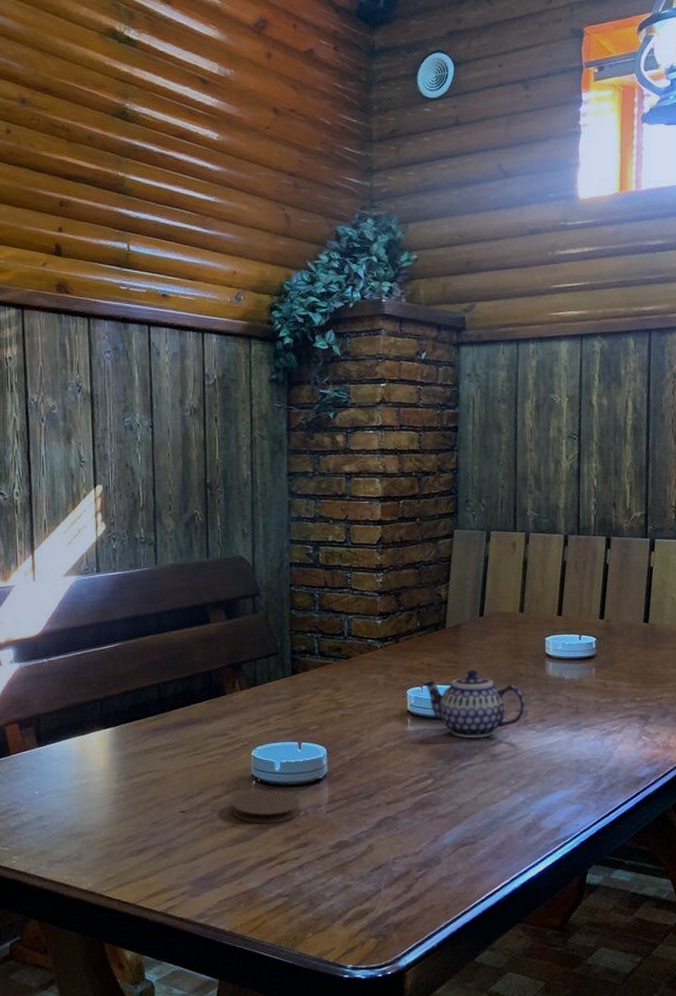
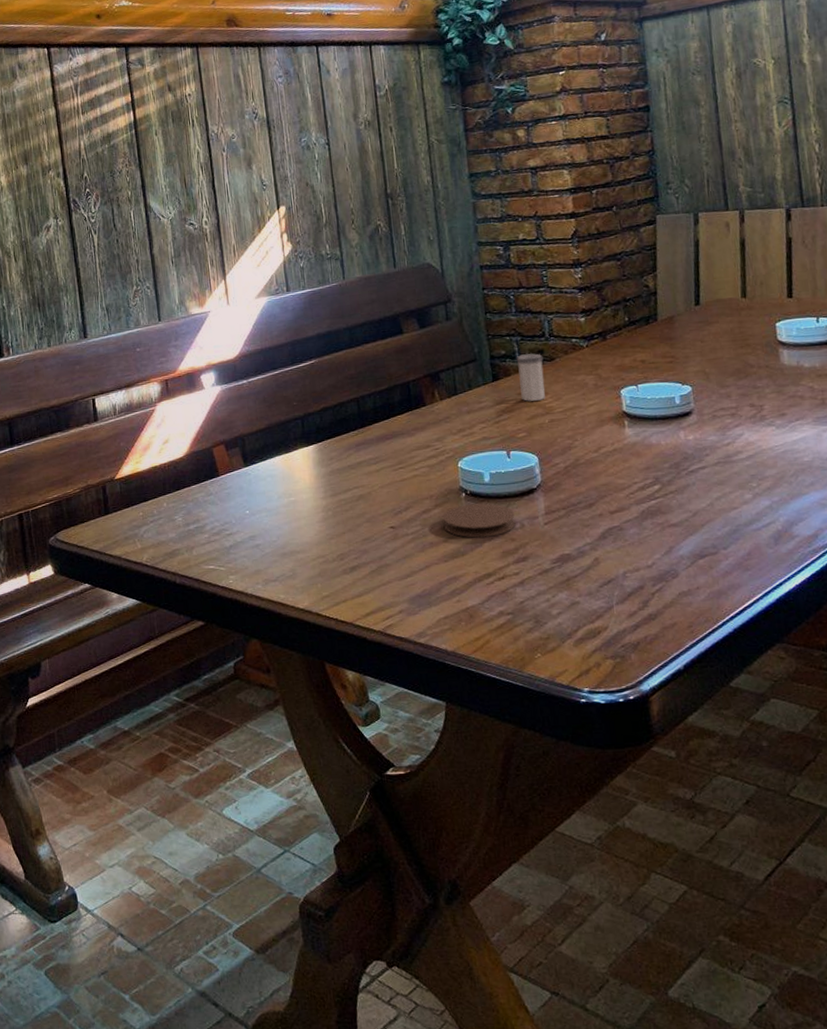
salt shaker: none [315,651,340,696] -> present [516,353,545,401]
teapot: present [422,670,525,739] -> none [636,364,760,439]

